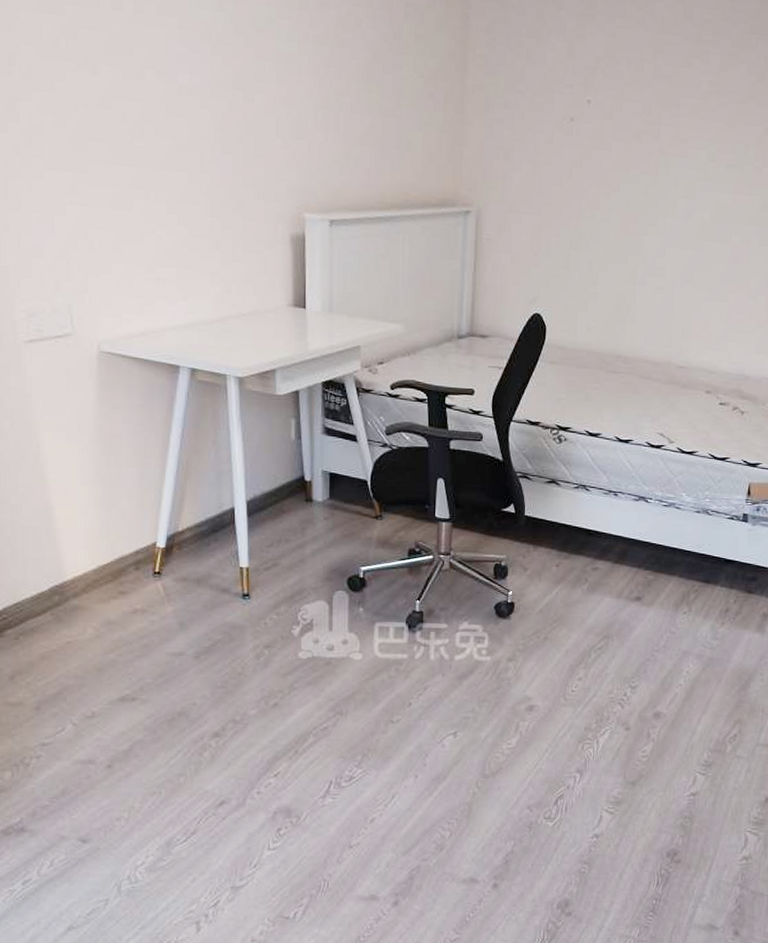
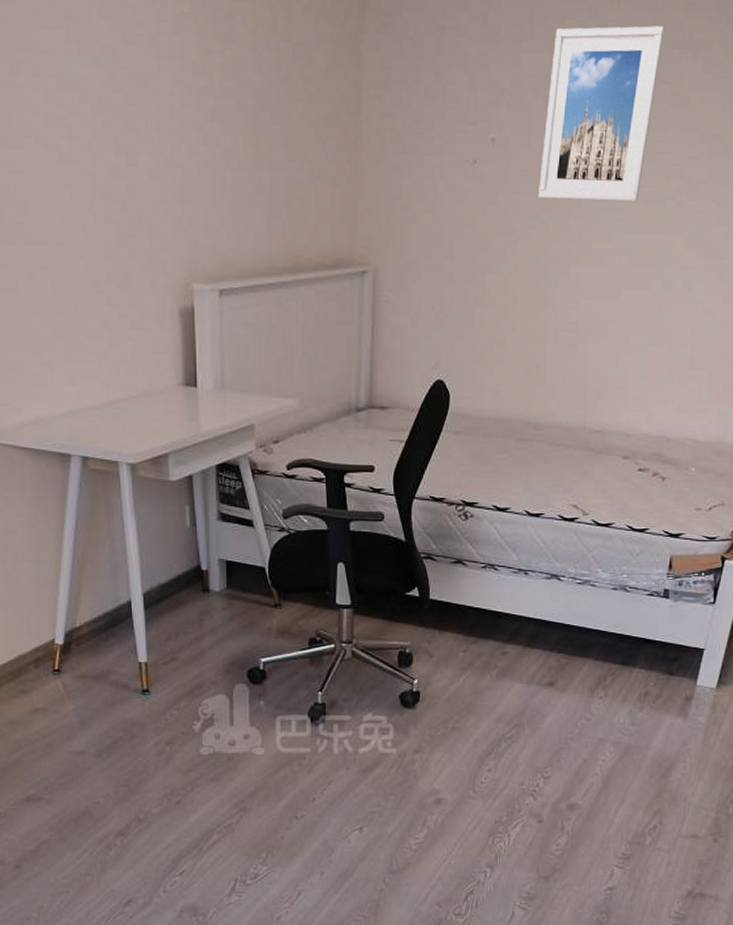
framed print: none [630,9,743,165] -> present [538,26,665,202]

